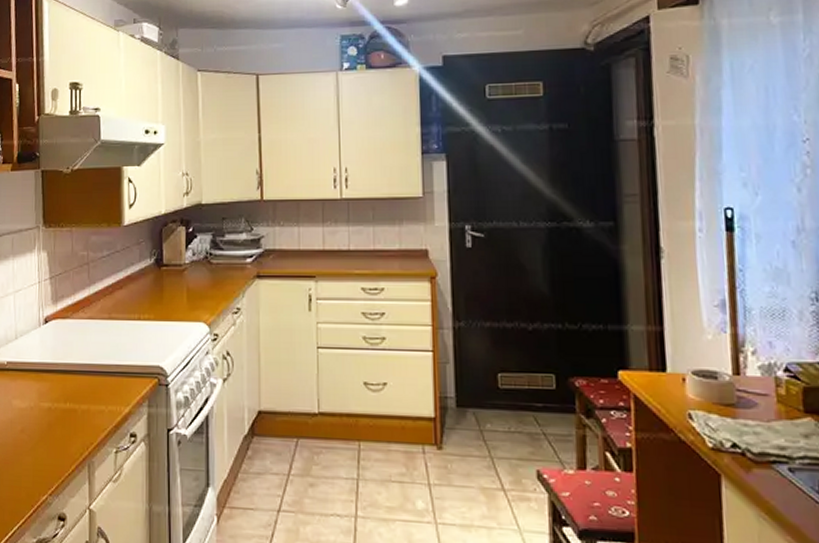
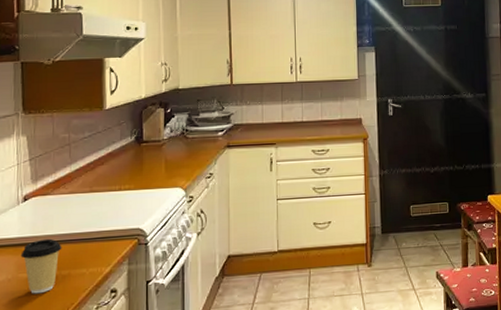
coffee cup: none [42,367,82,427] -> present [20,238,62,294]

